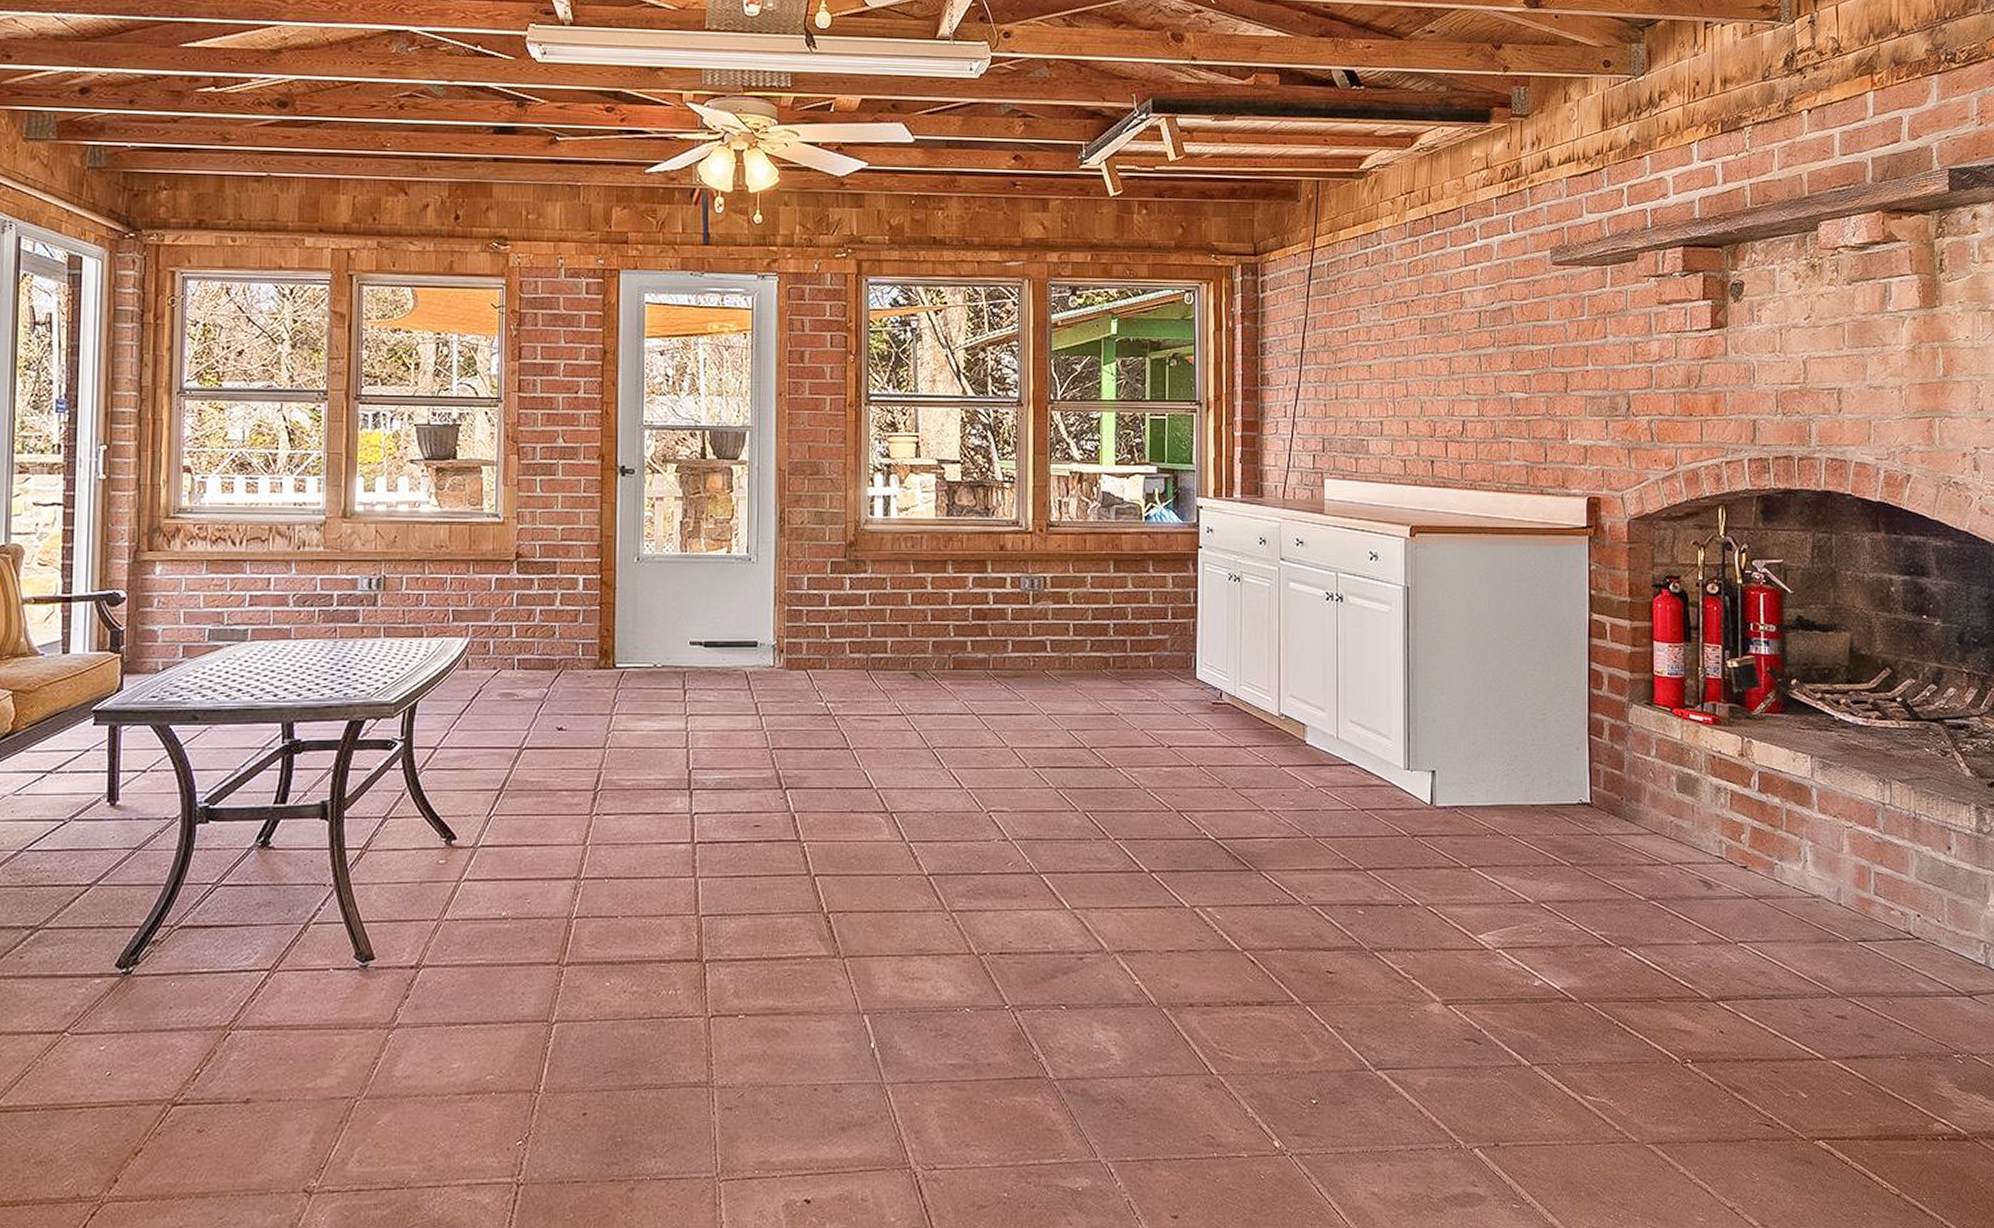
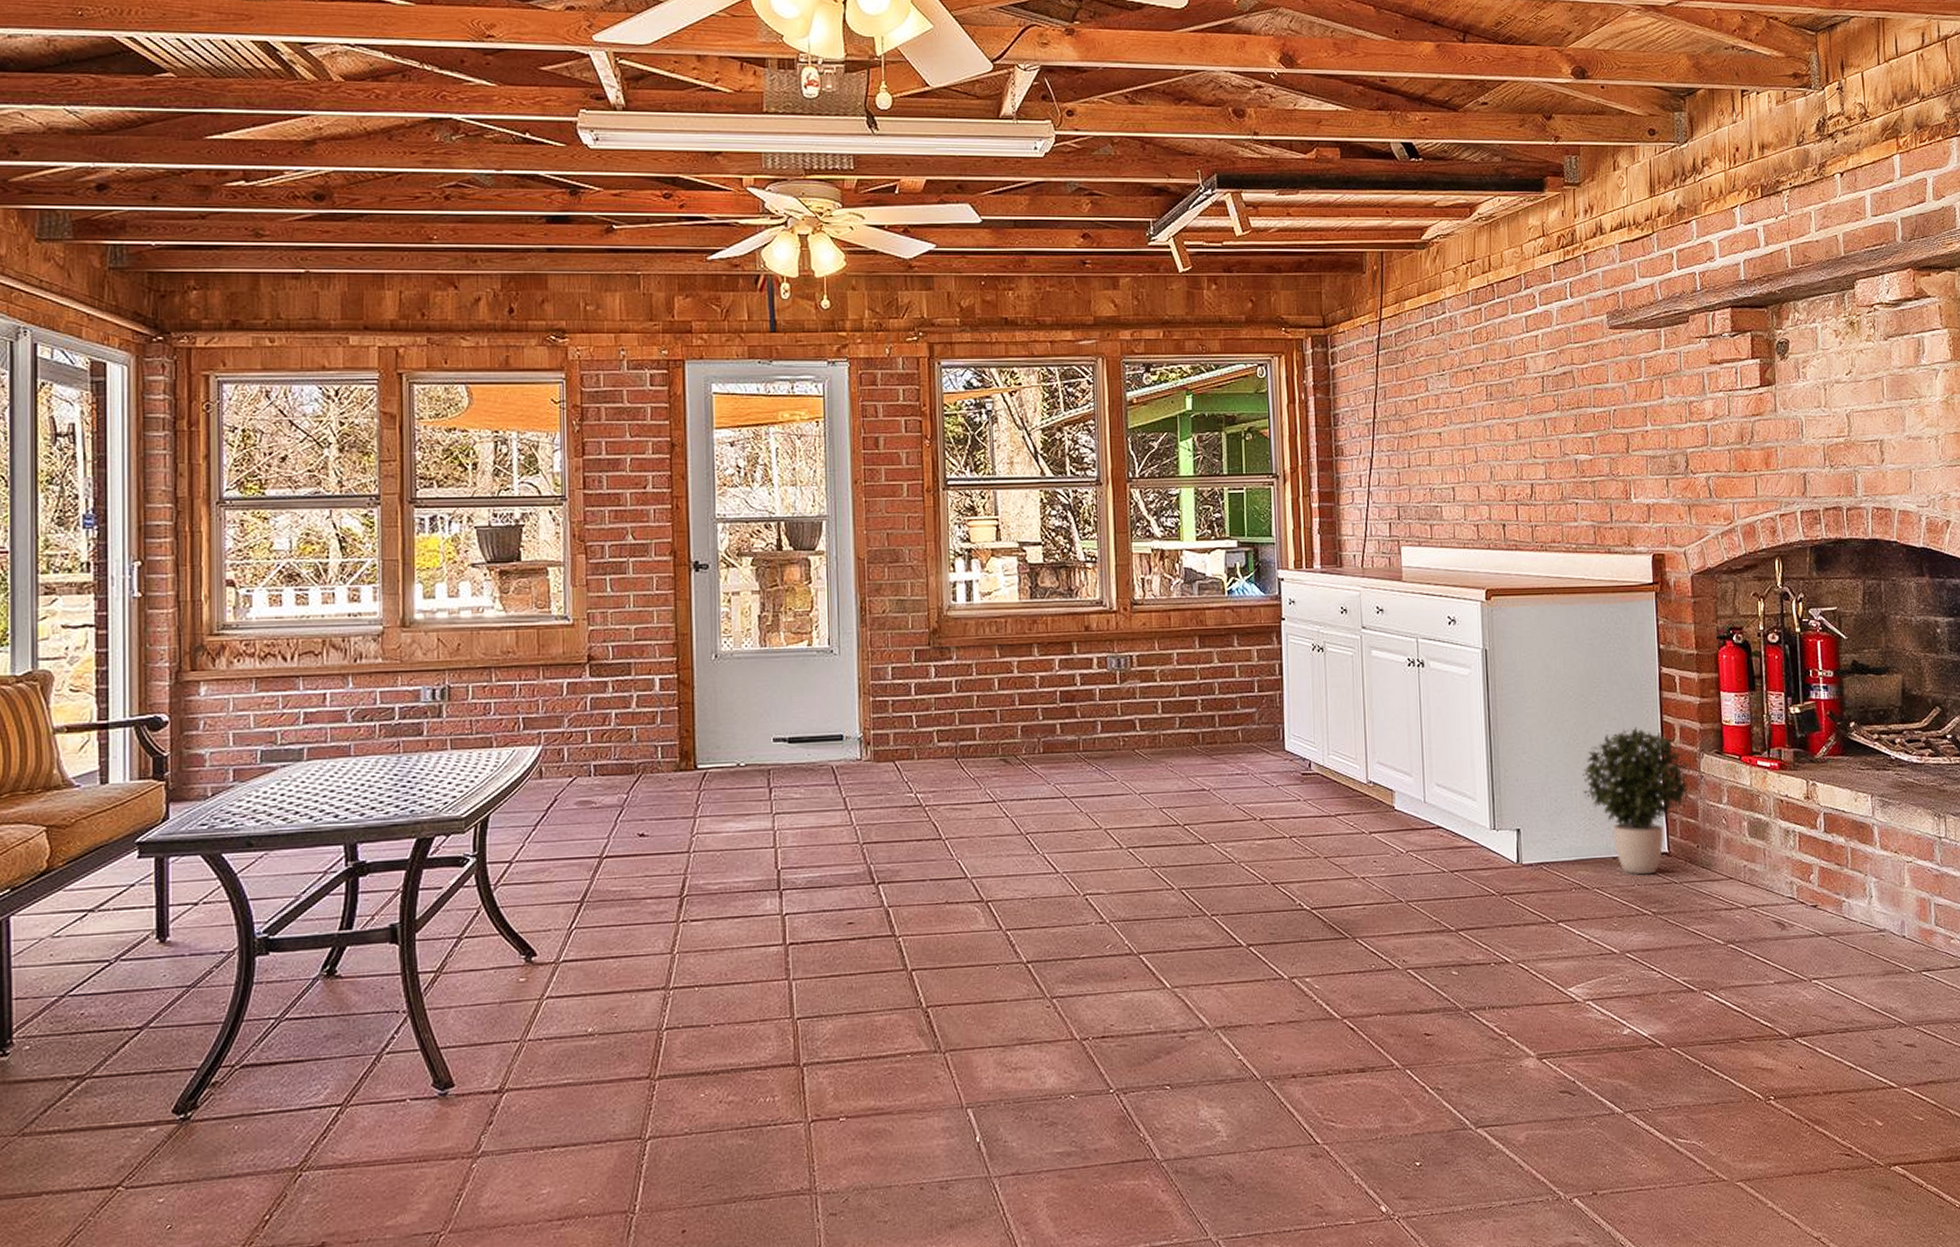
potted plant: none [1502,673,1617,824] -> present [1582,727,1691,875]

